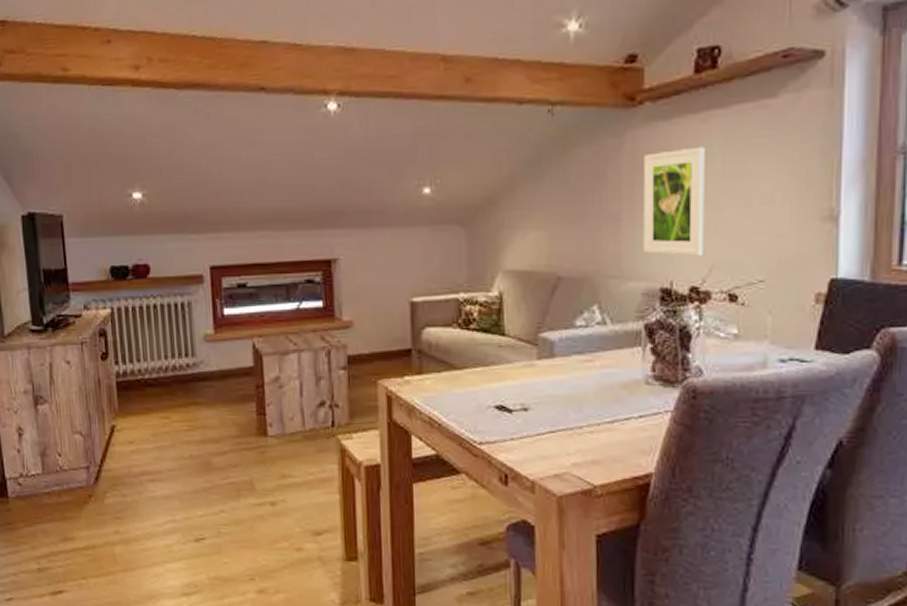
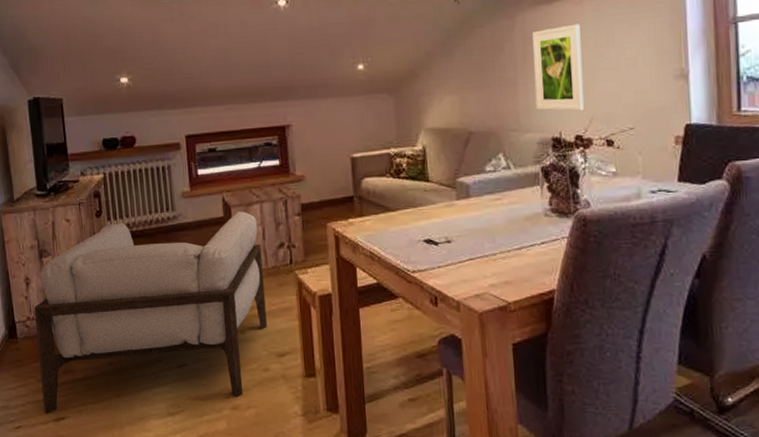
armchair: none [27,361,302,587] -> present [33,211,267,415]

